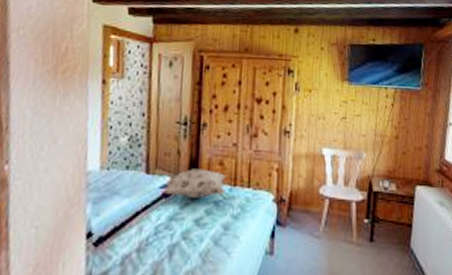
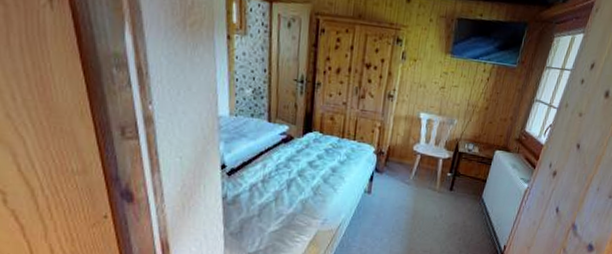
decorative pillow: present [162,169,227,198] -> none [282,121,336,146]

